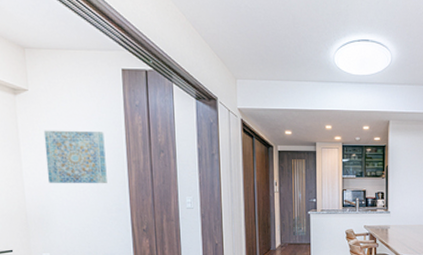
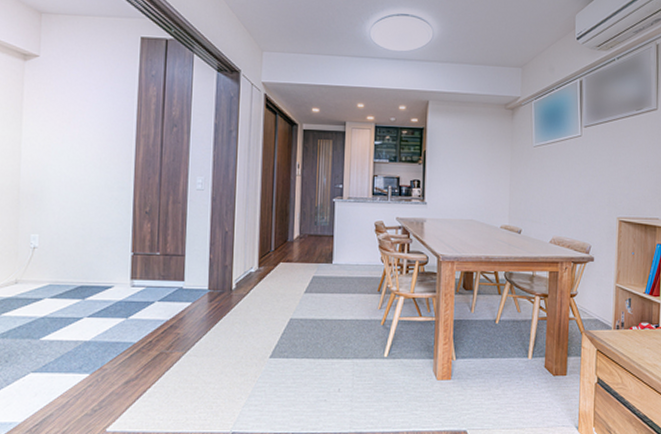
wall art: present [43,130,107,183] -> none [47,98,114,158]

